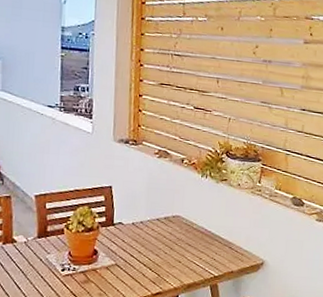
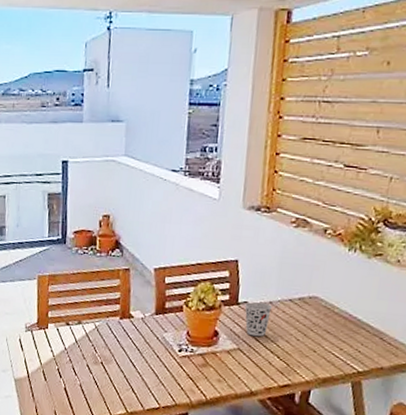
cup: none [119,222,143,253] -> present [245,301,272,337]

